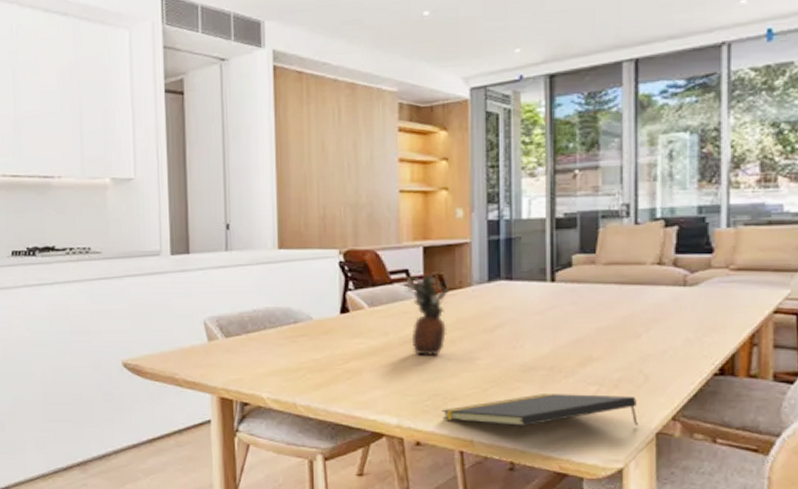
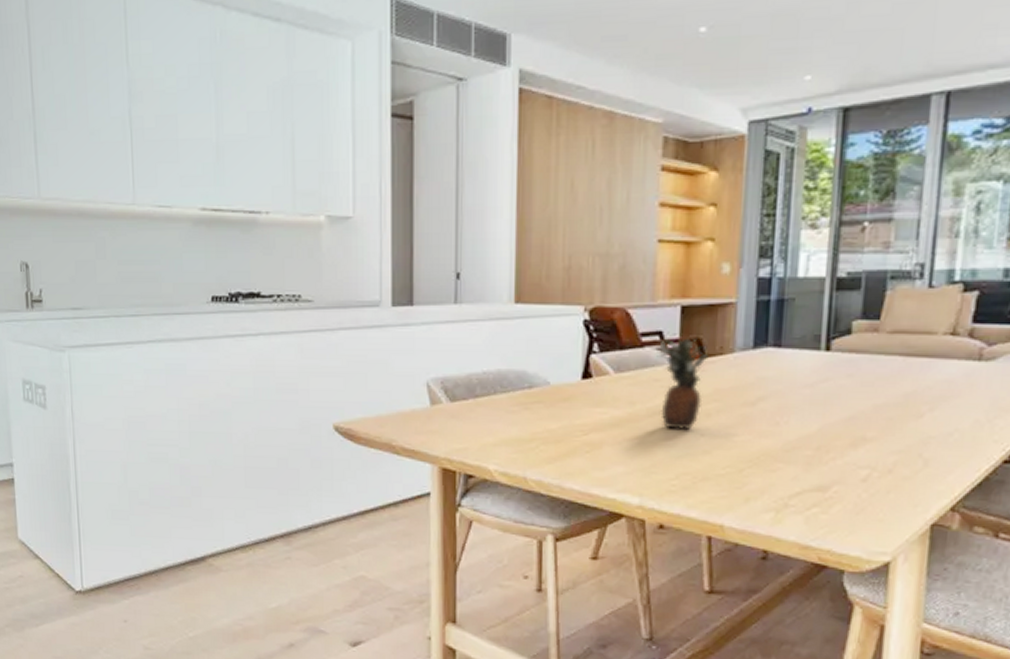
notepad: present [441,393,638,426] -> none [689,475,912,515]

